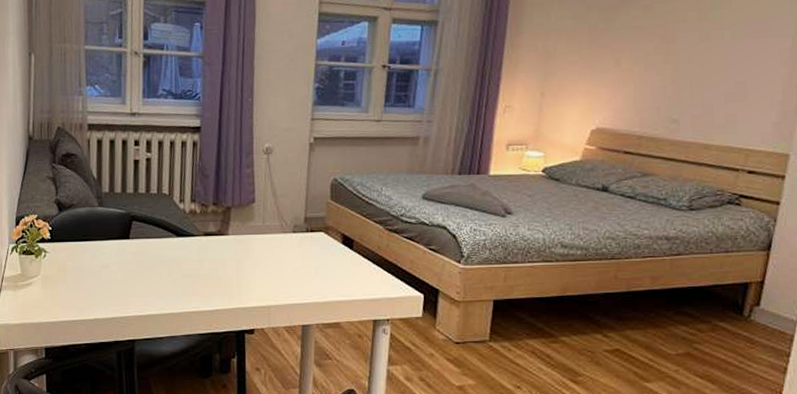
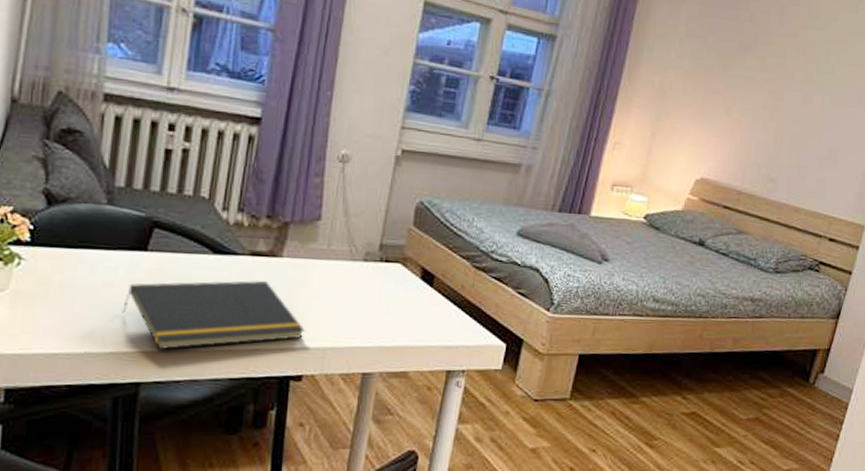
notepad: none [117,255,252,314] -> present [122,280,305,351]

